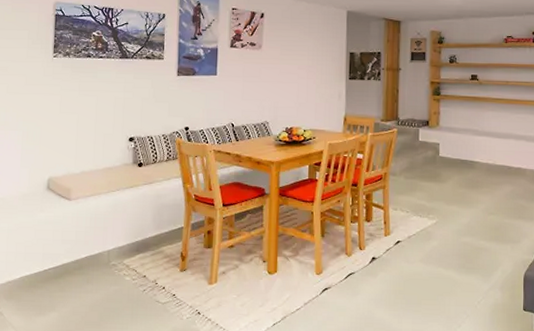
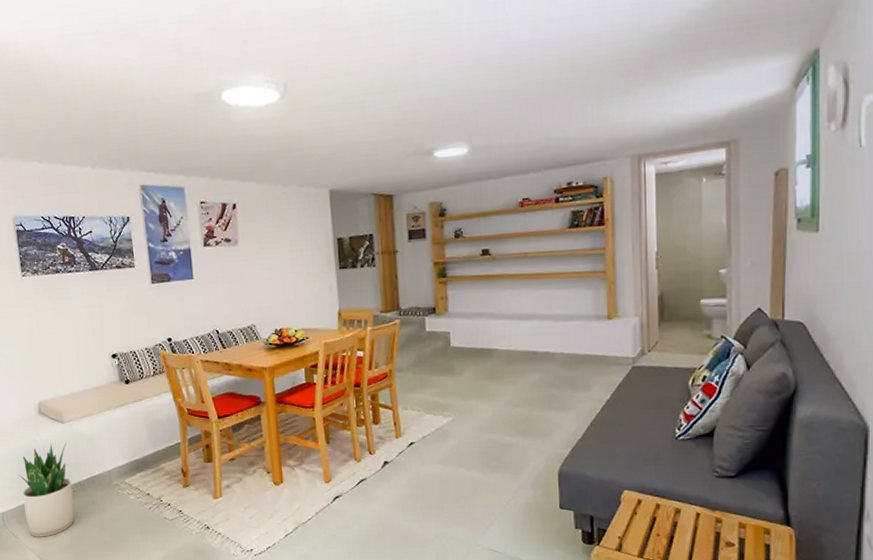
planter: none [14,219,70,315] -> present [18,443,74,537]

